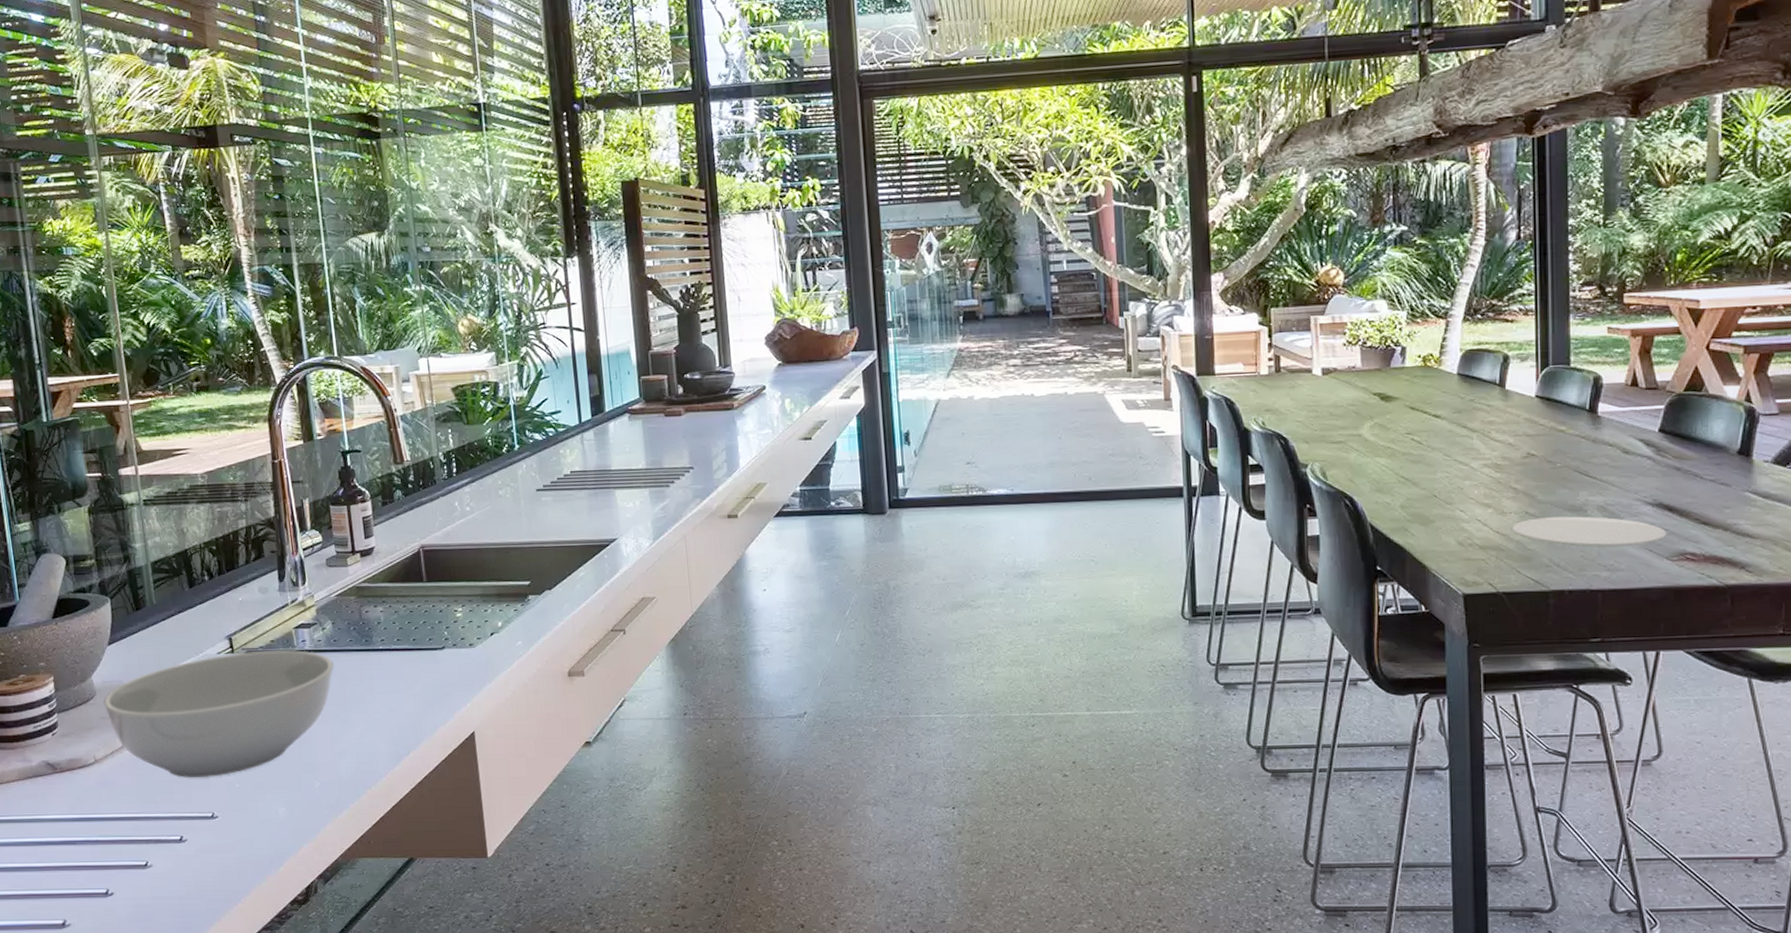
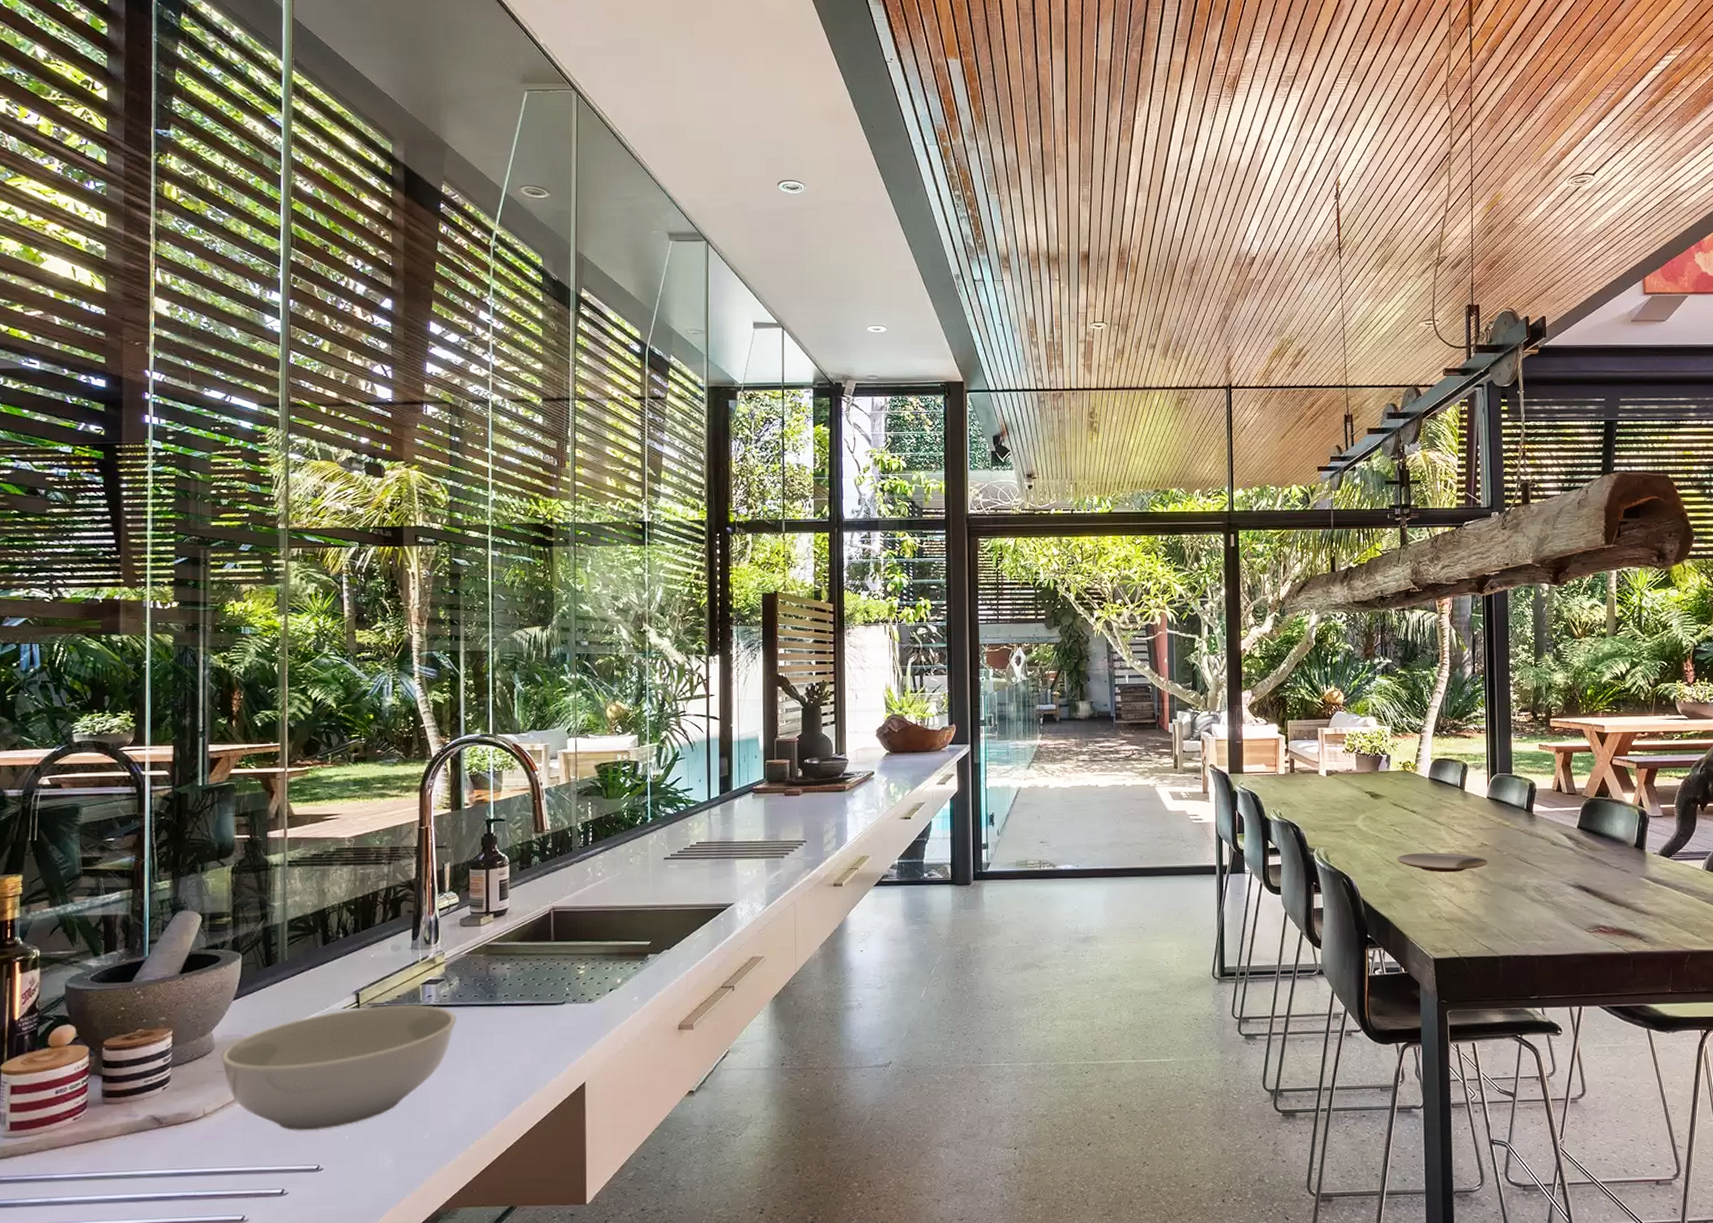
plate: none [1414,465,1537,491] -> present [1396,852,1489,873]
plate: present [1512,516,1667,549] -> none [1470,895,1585,922]

